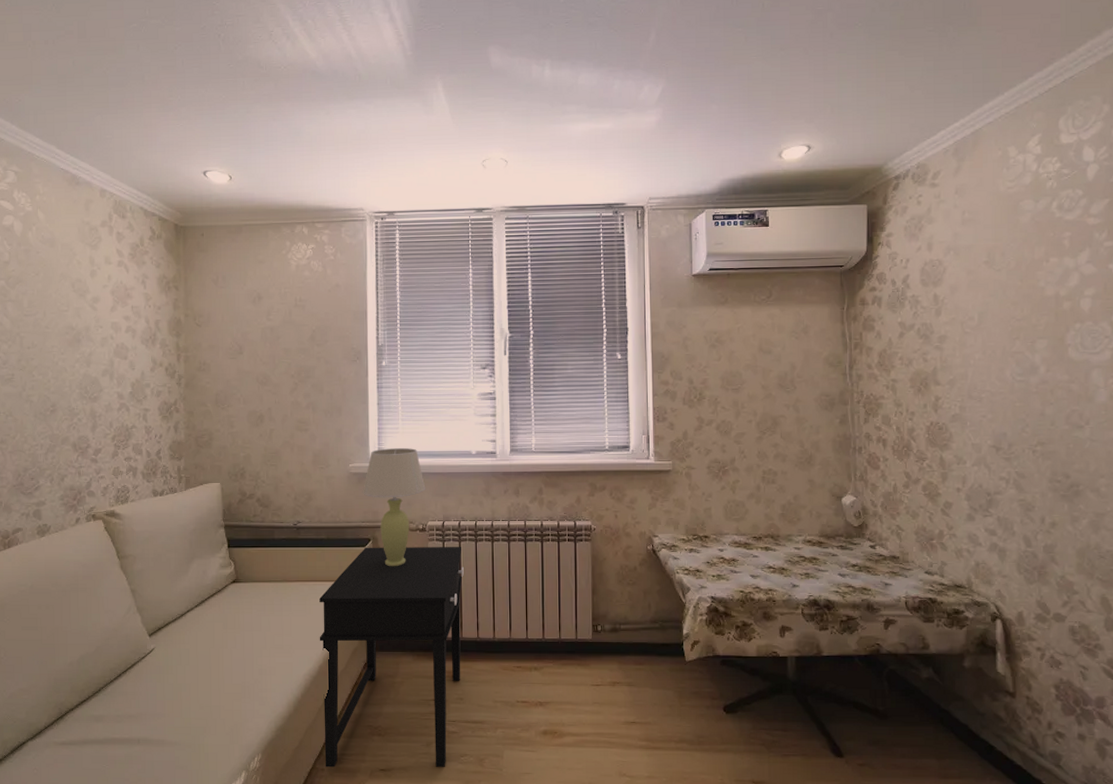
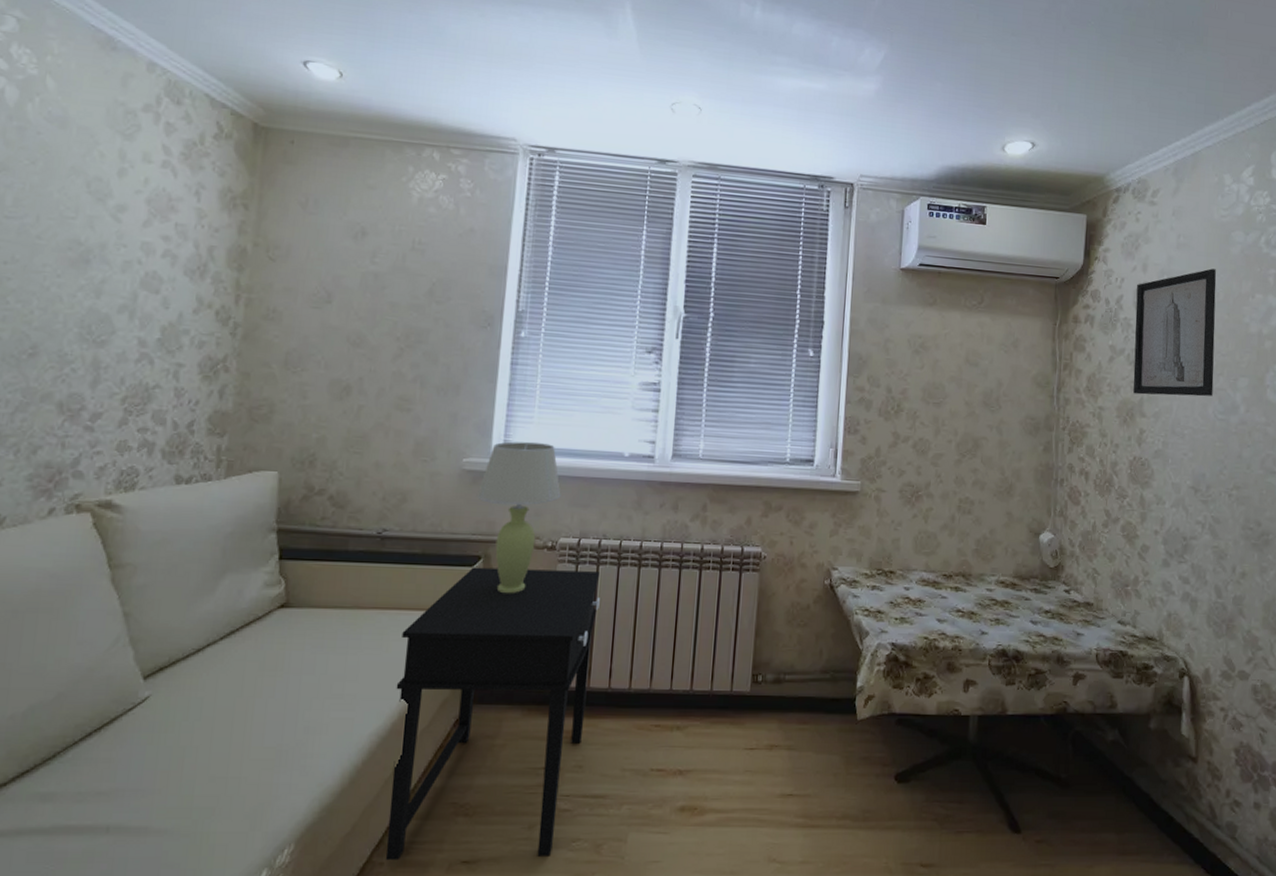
wall art: none [923,239,1010,365] -> present [1133,268,1217,397]

